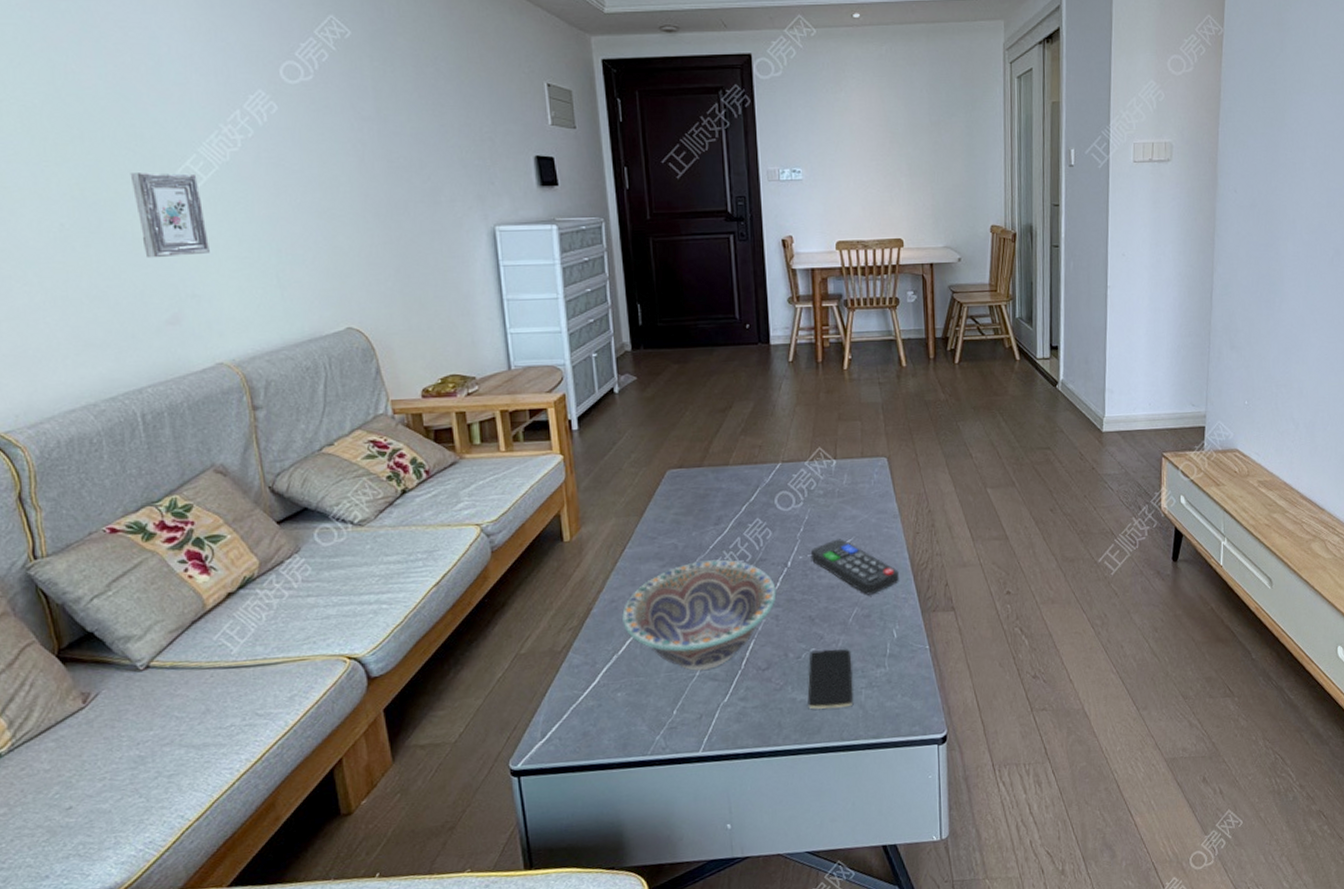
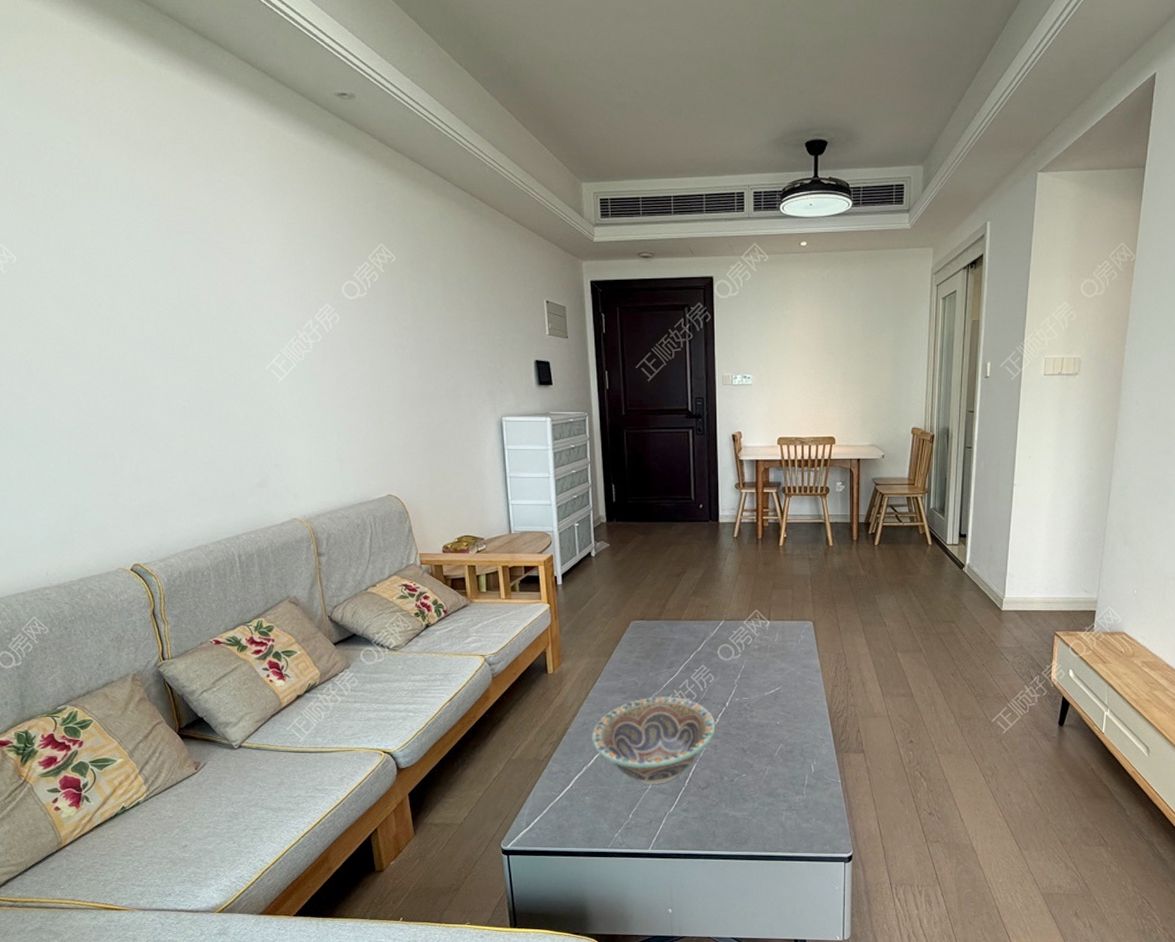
picture frame: present [130,172,210,259] -> none [232,368,289,435]
smartphone: present [807,649,852,709] -> none [738,776,775,825]
remote control: present [810,539,899,595] -> none [745,686,818,735]

